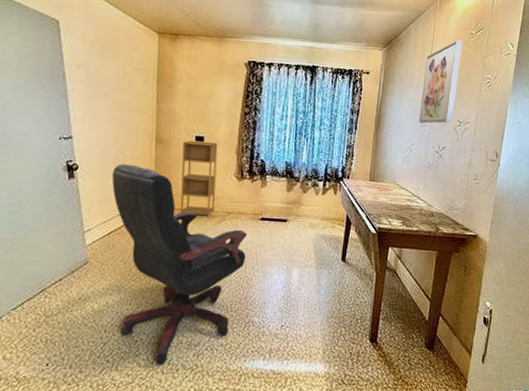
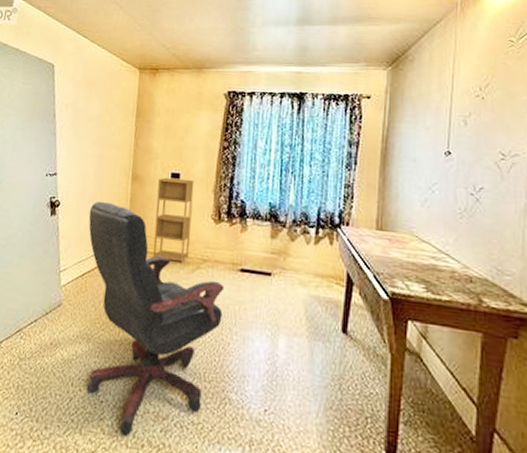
wall art: present [418,39,463,124] -> none [441,50,499,157]

